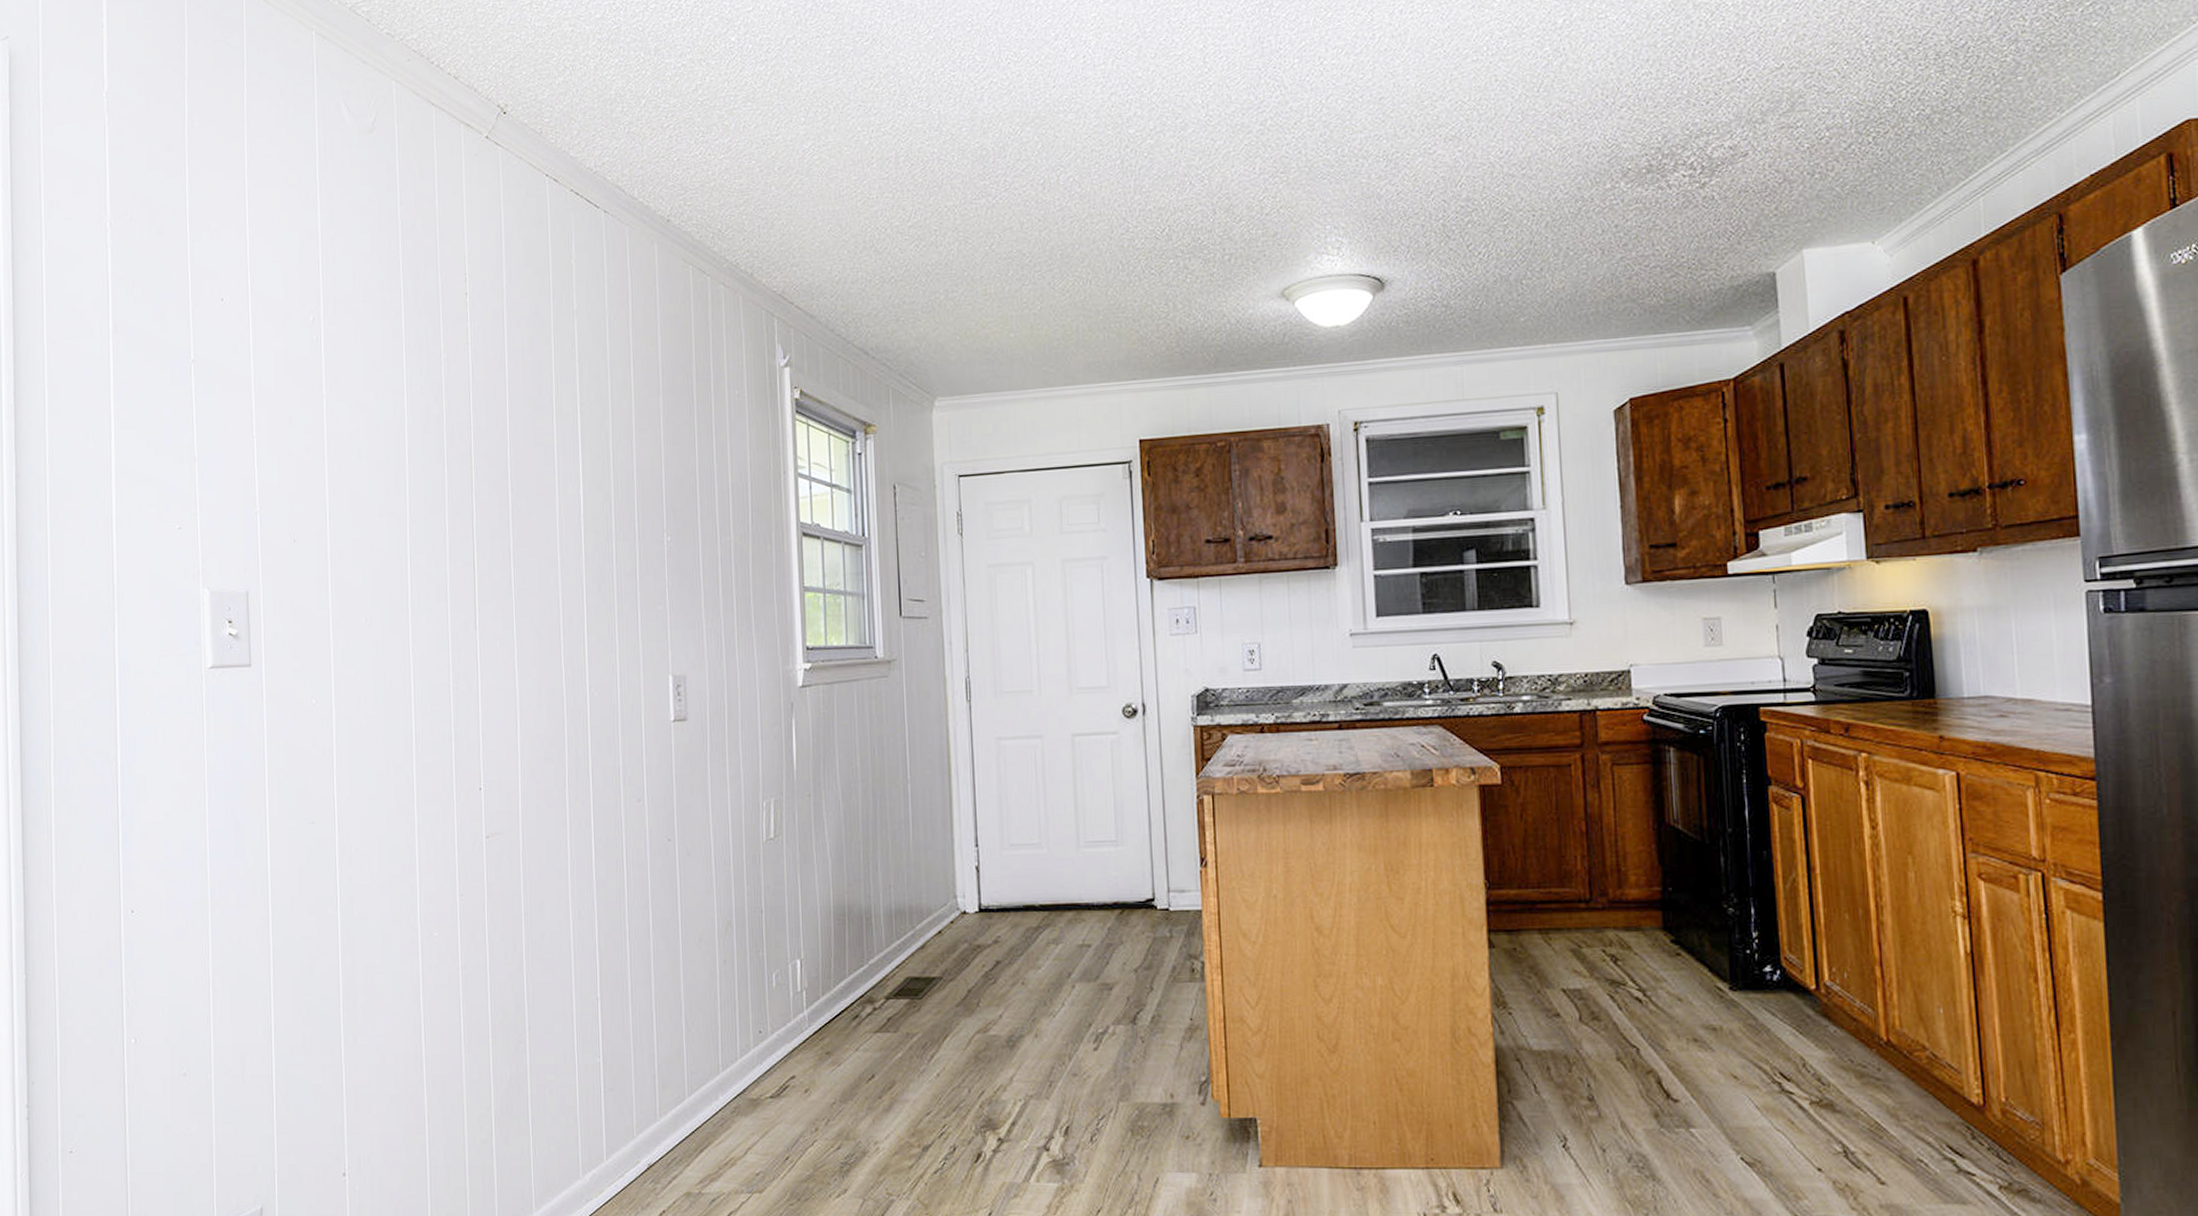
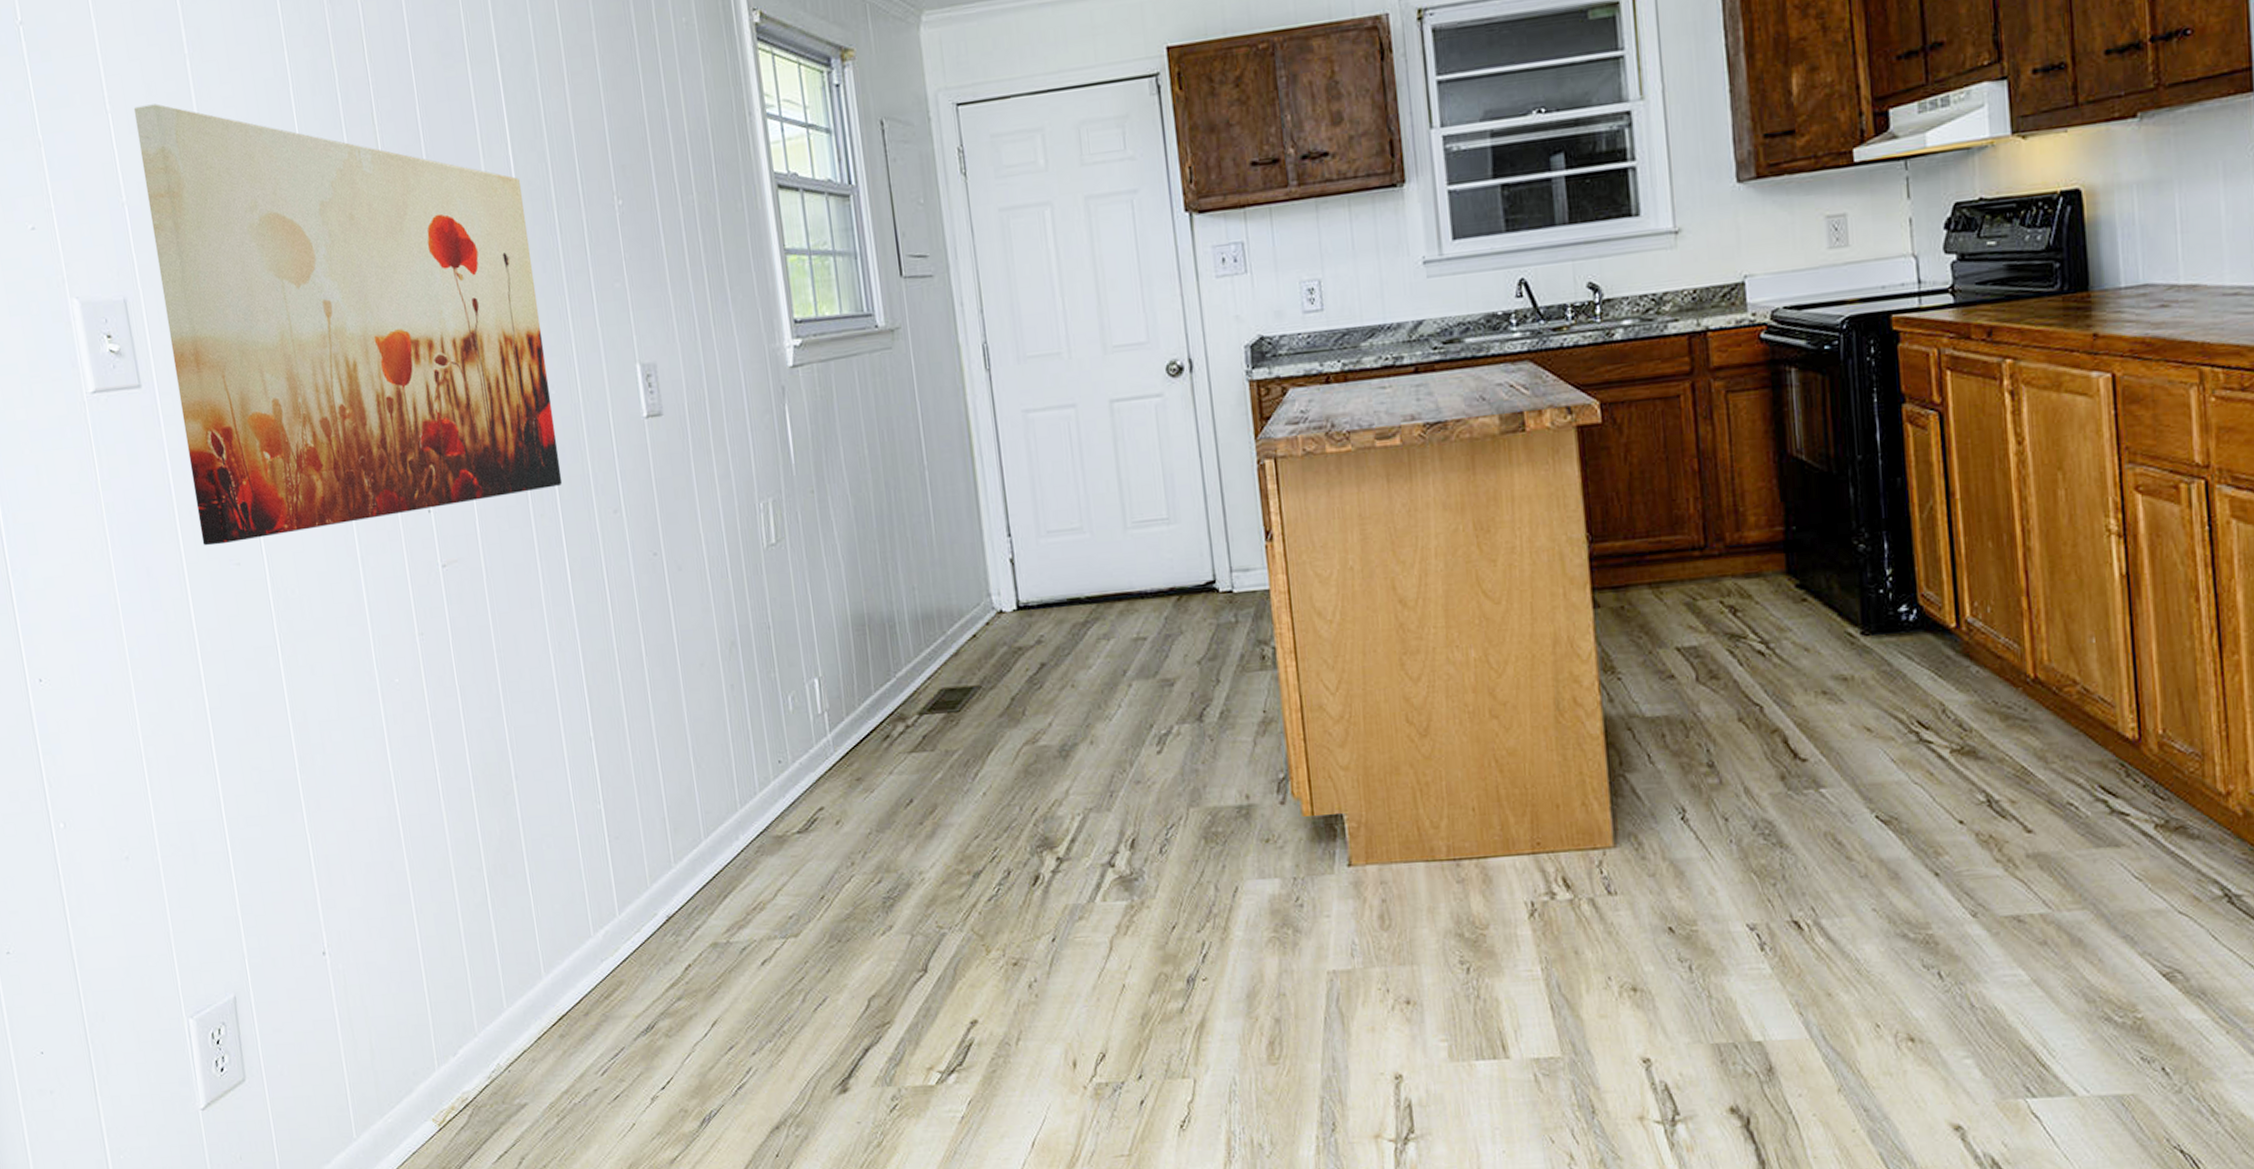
wall art: none [275,433,596,805] -> present [133,104,563,546]

